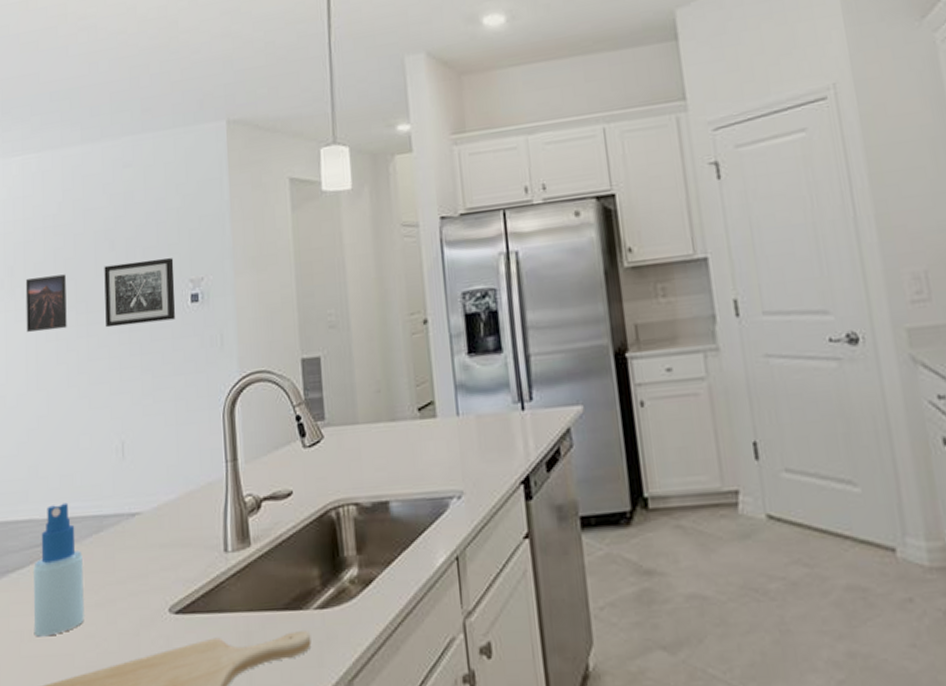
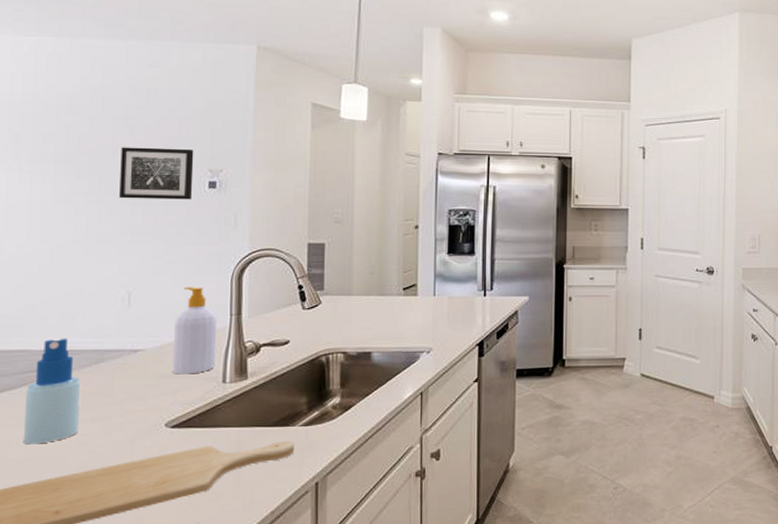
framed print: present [25,274,67,333] -> none [31,147,79,194]
soap bottle: none [169,427,215,543] -> present [172,287,217,375]

